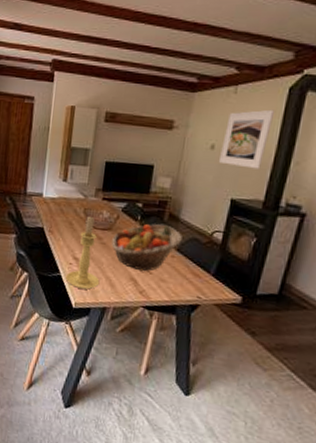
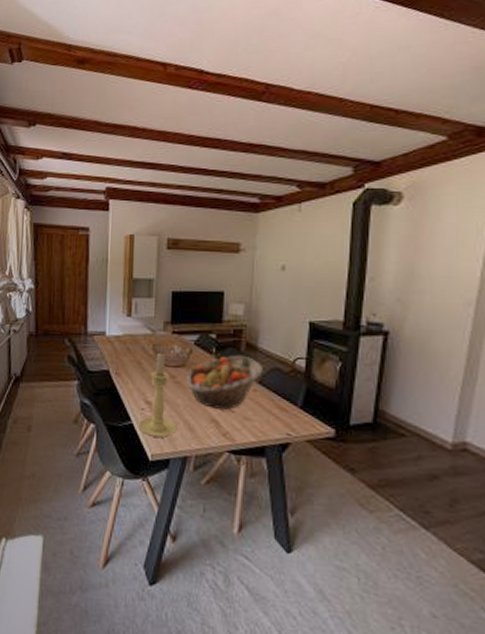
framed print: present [218,109,276,170] -> none [291,225,342,288]

